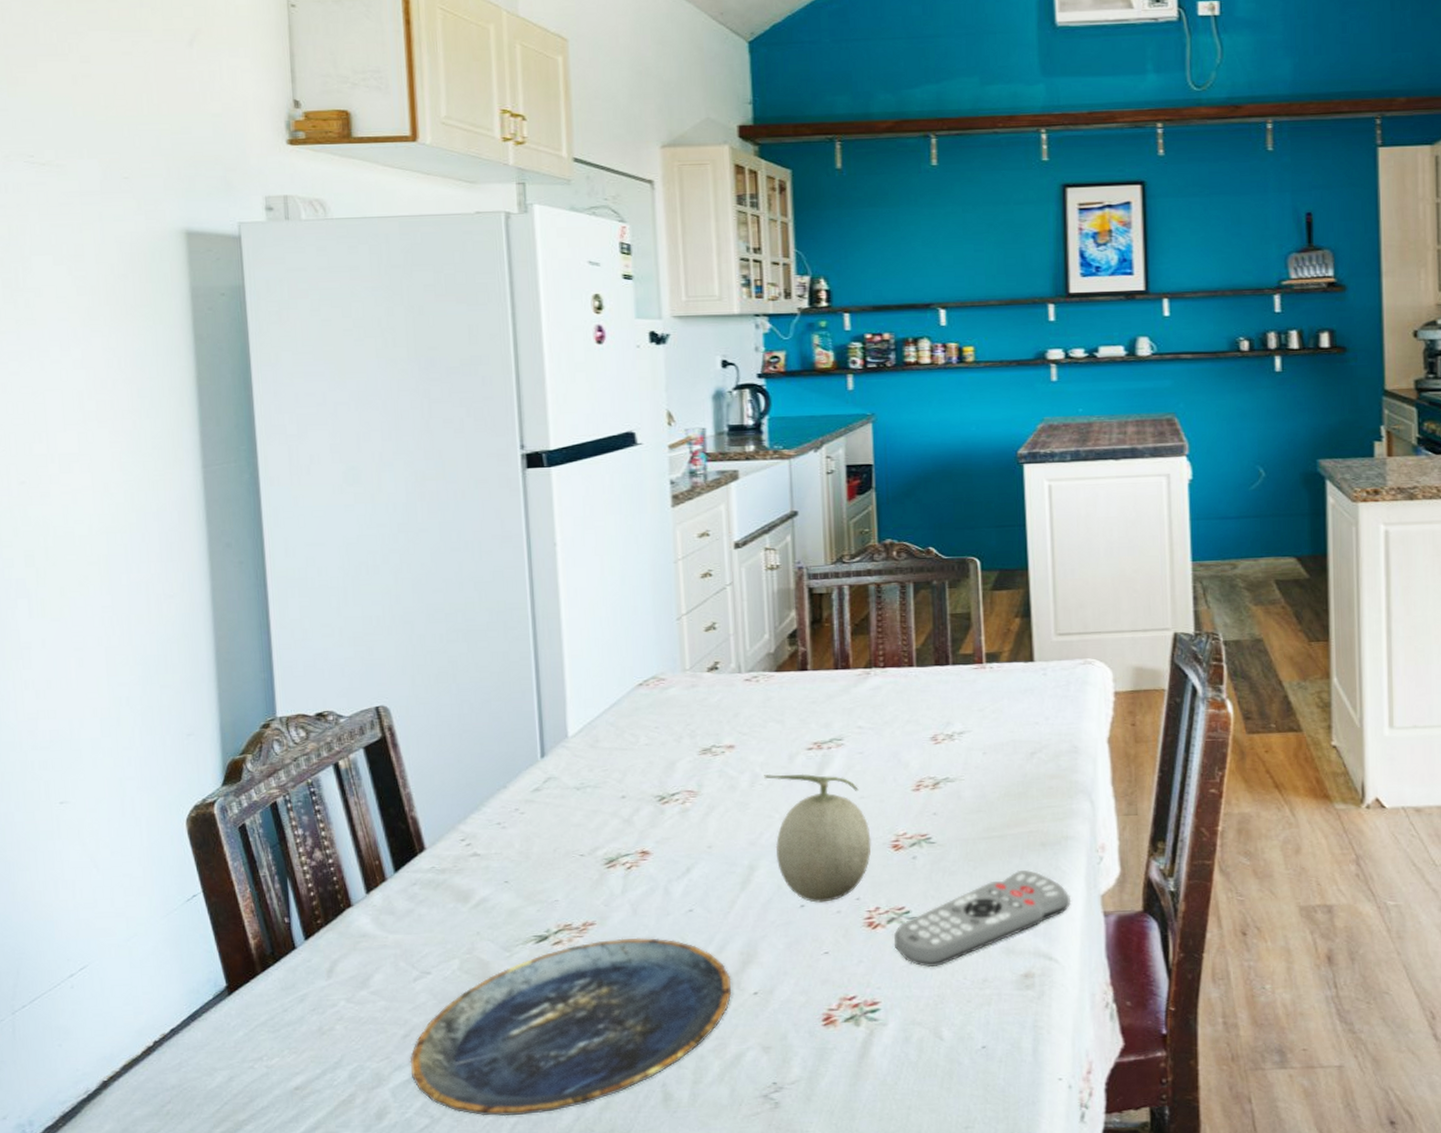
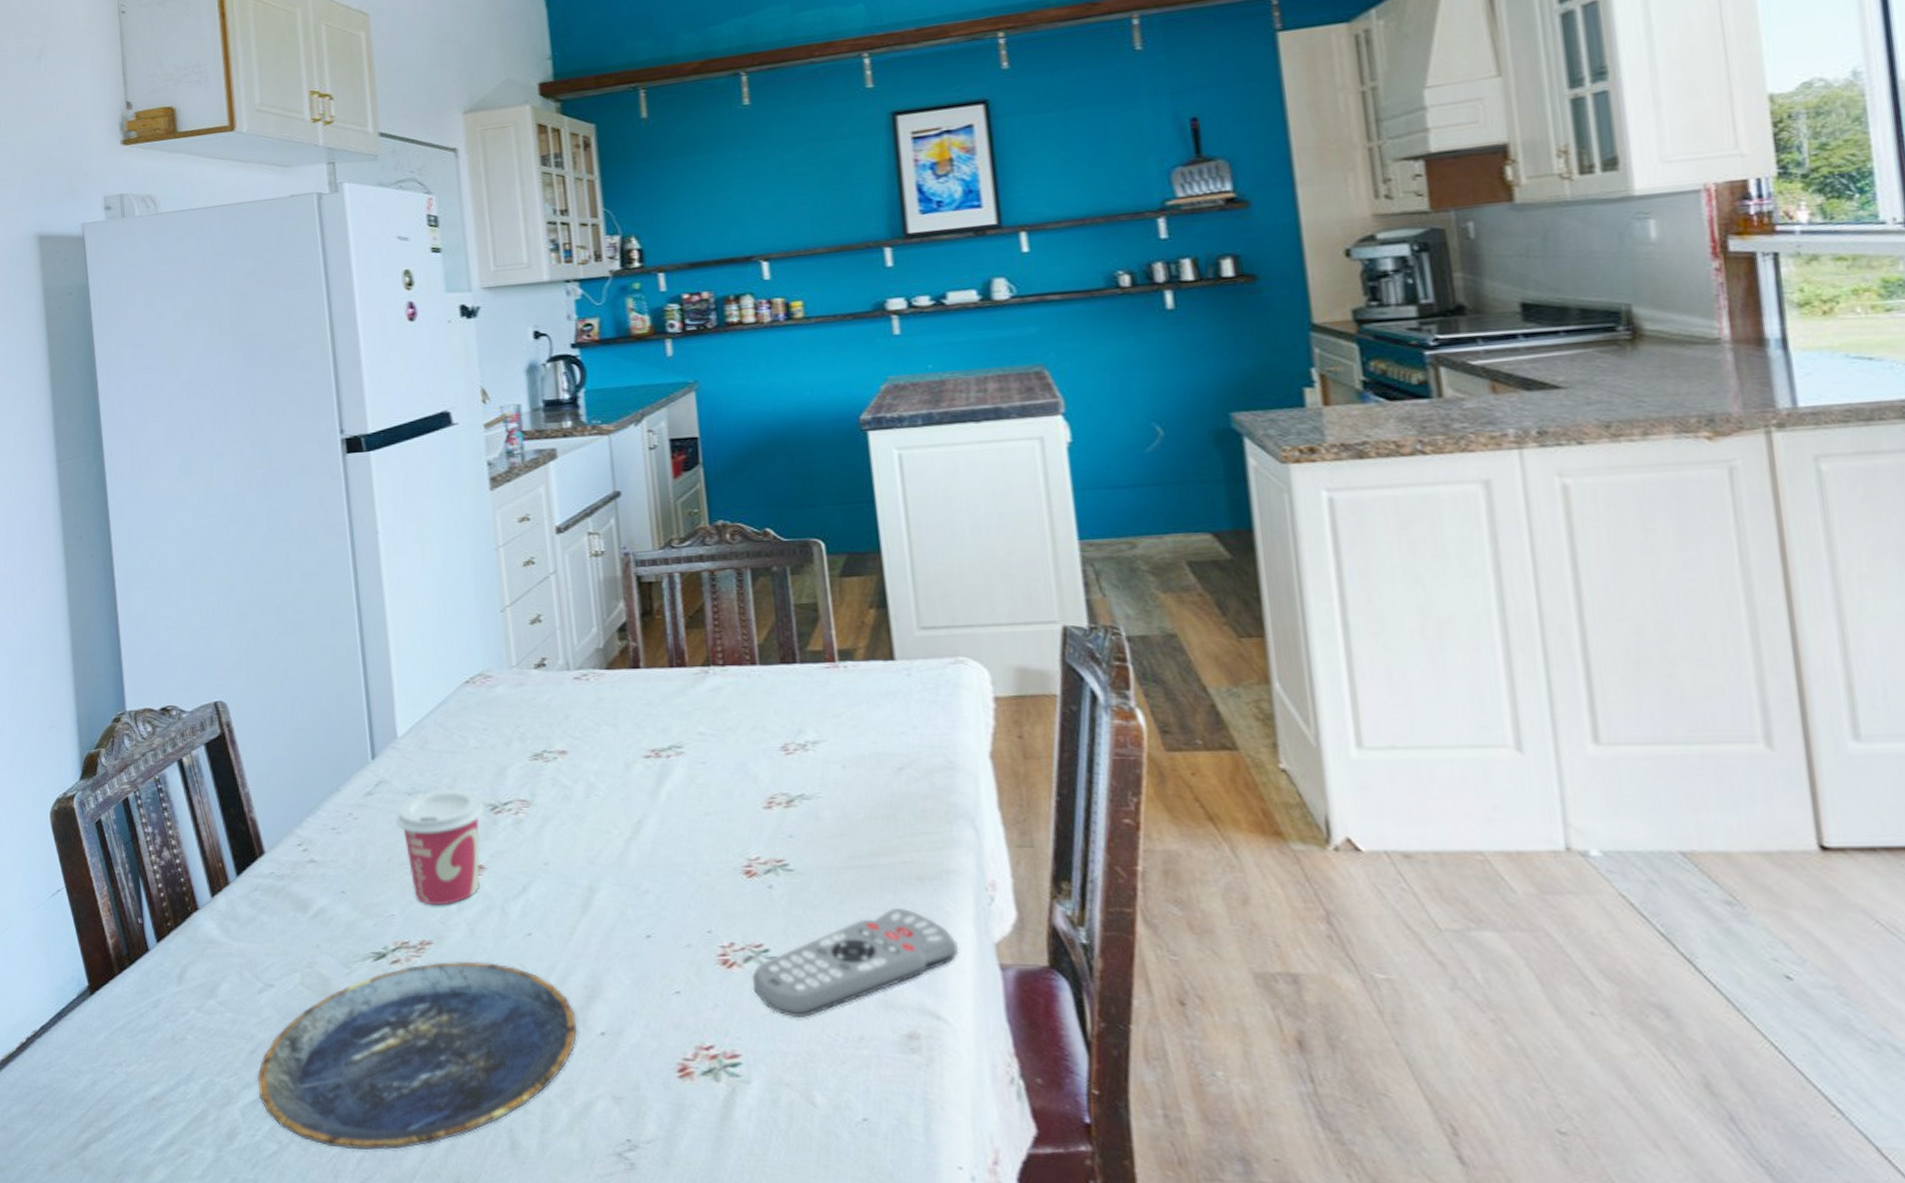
cup: none [563,783,653,890] -> present [396,789,486,906]
fruit: present [764,773,872,903] -> none [599,784,721,934]

